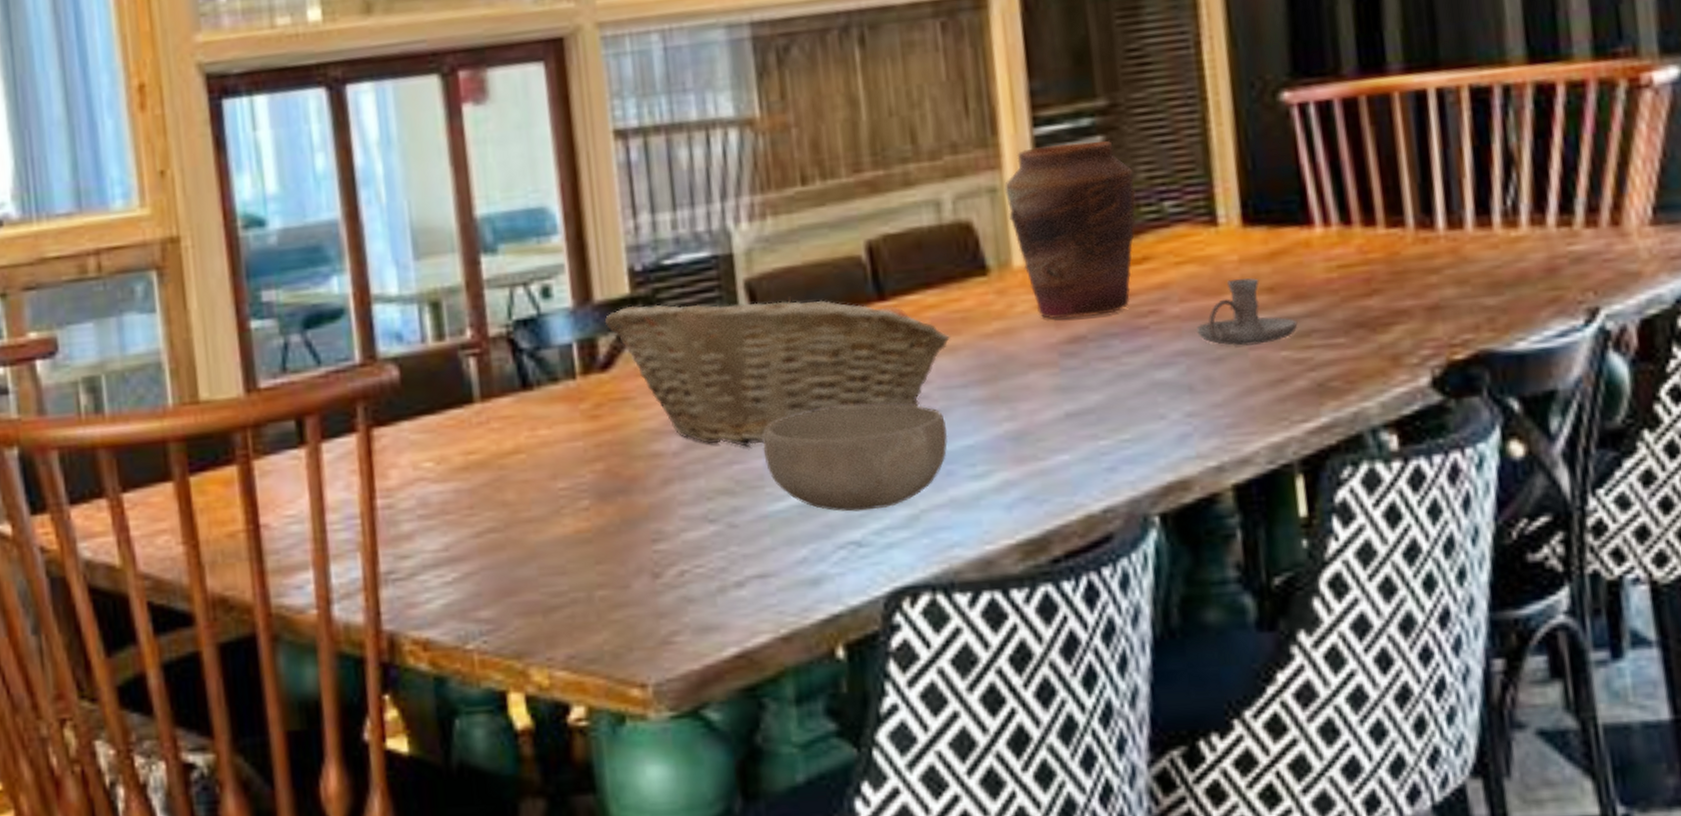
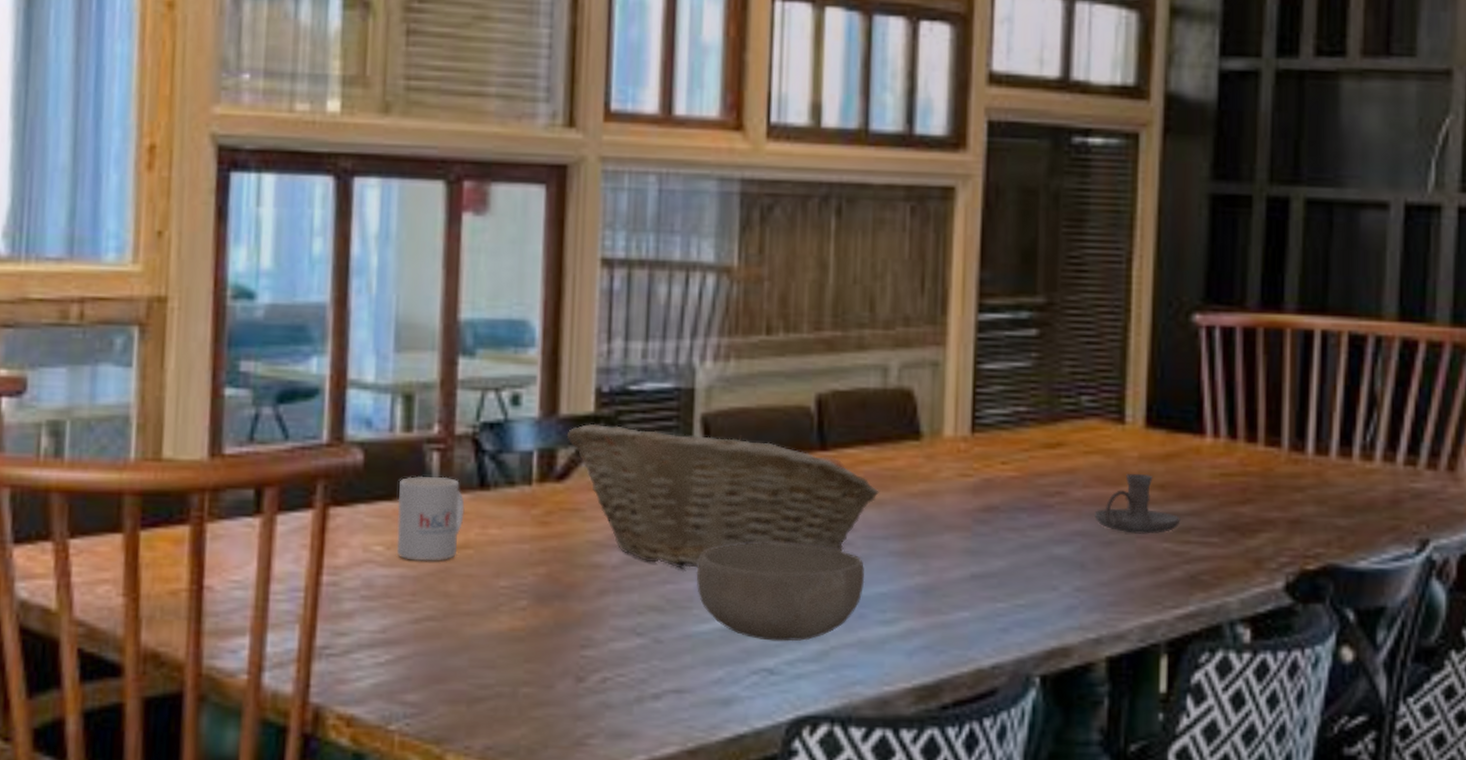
mug: none [440,382,511,473] -> present [396,476,465,561]
vase: present [1004,141,1136,319] -> none [946,331,1059,490]

